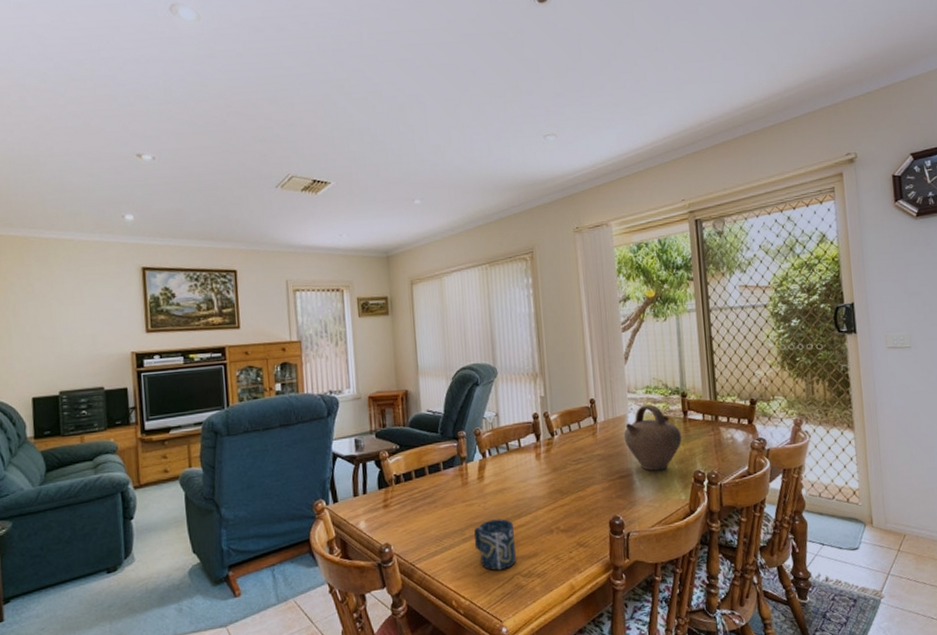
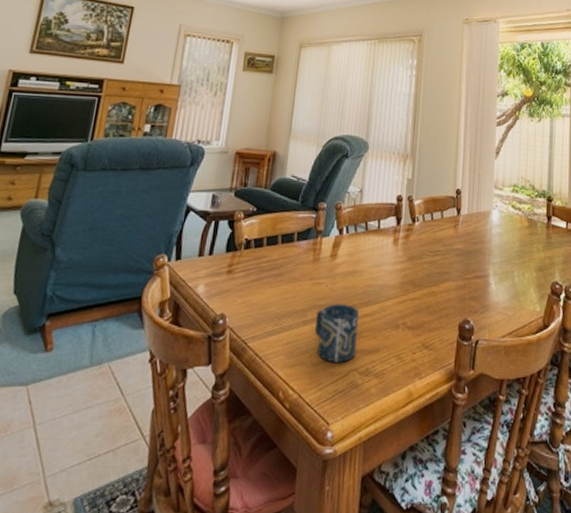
jug: present [623,404,682,471] -> none [485,204,544,276]

